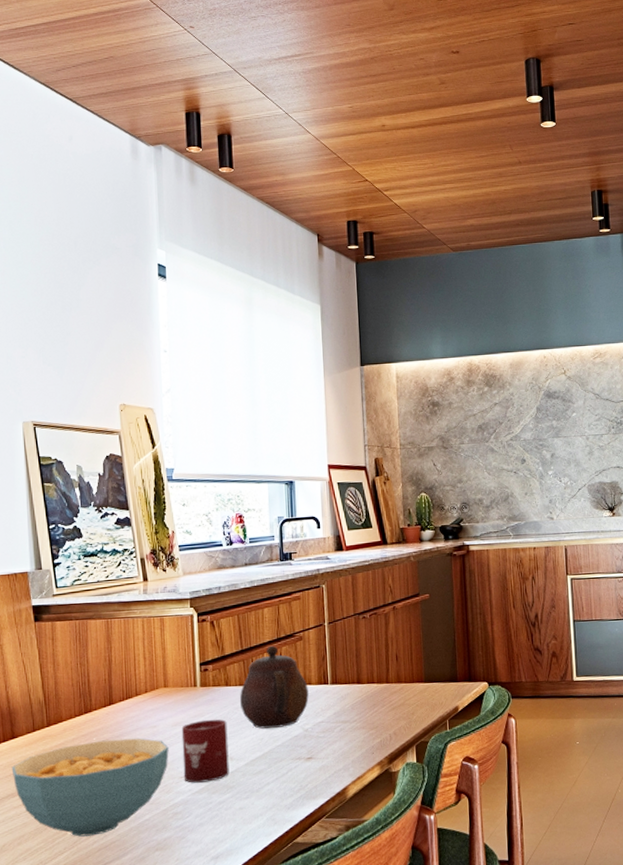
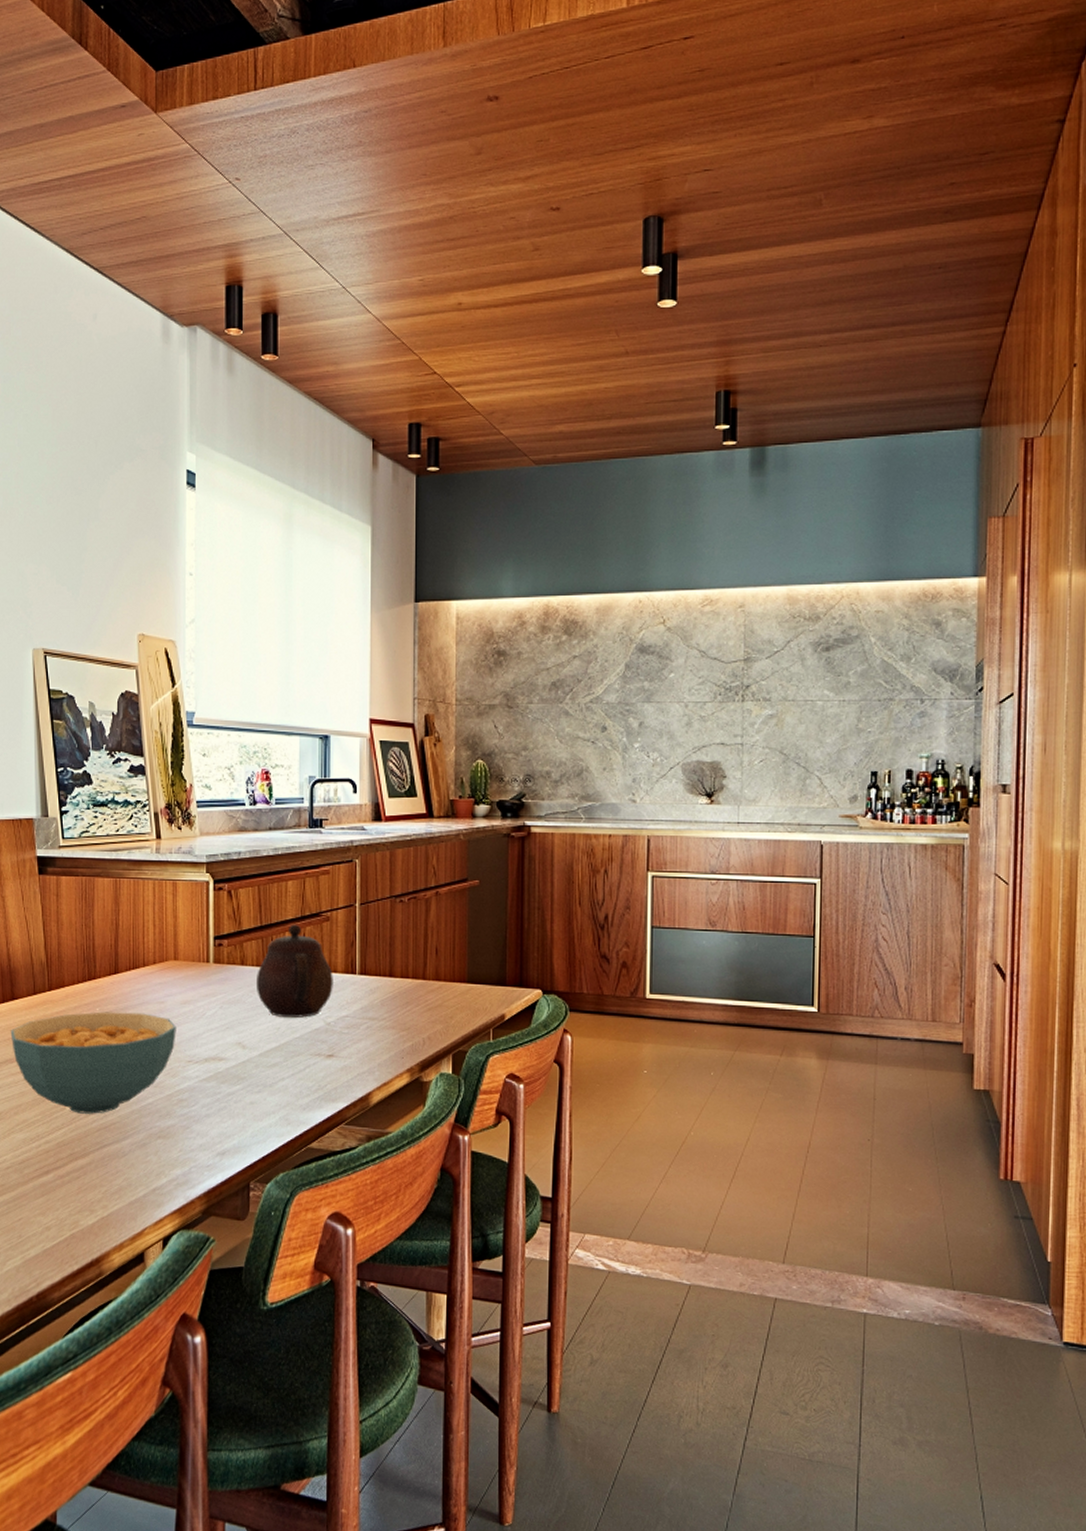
cup: present [181,719,230,783] -> none [191,1000,241,1070]

